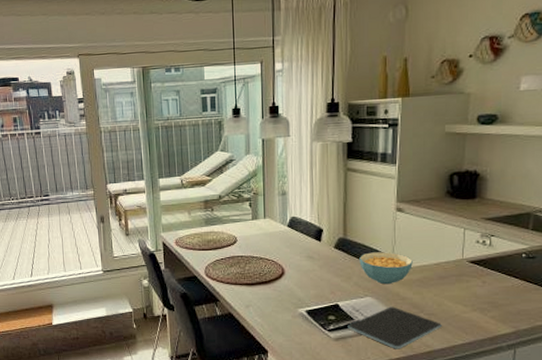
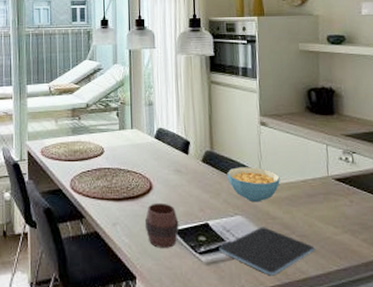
cup: none [276,286,310,326] -> present [144,203,179,248]

